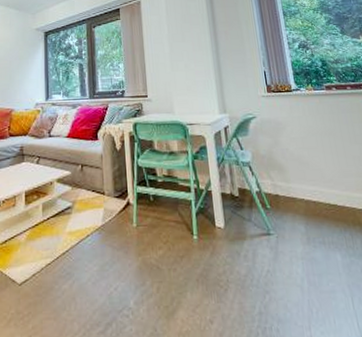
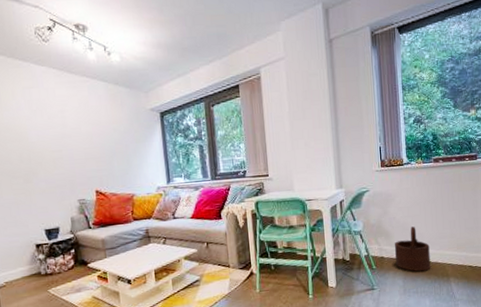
wooden bucket: none [290,161,338,216] -> present [394,226,431,272]

